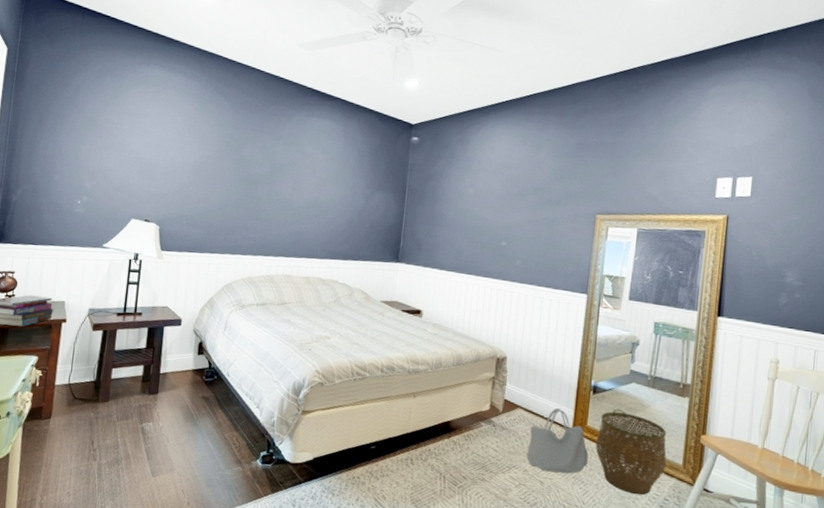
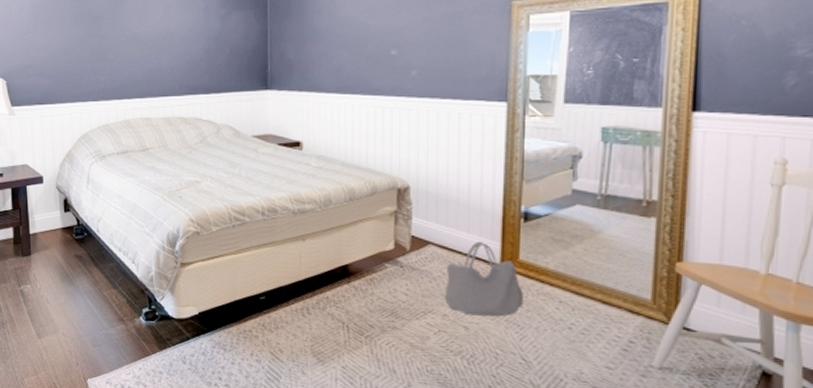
basket: present [595,408,667,495] -> none [532,237,630,337]

